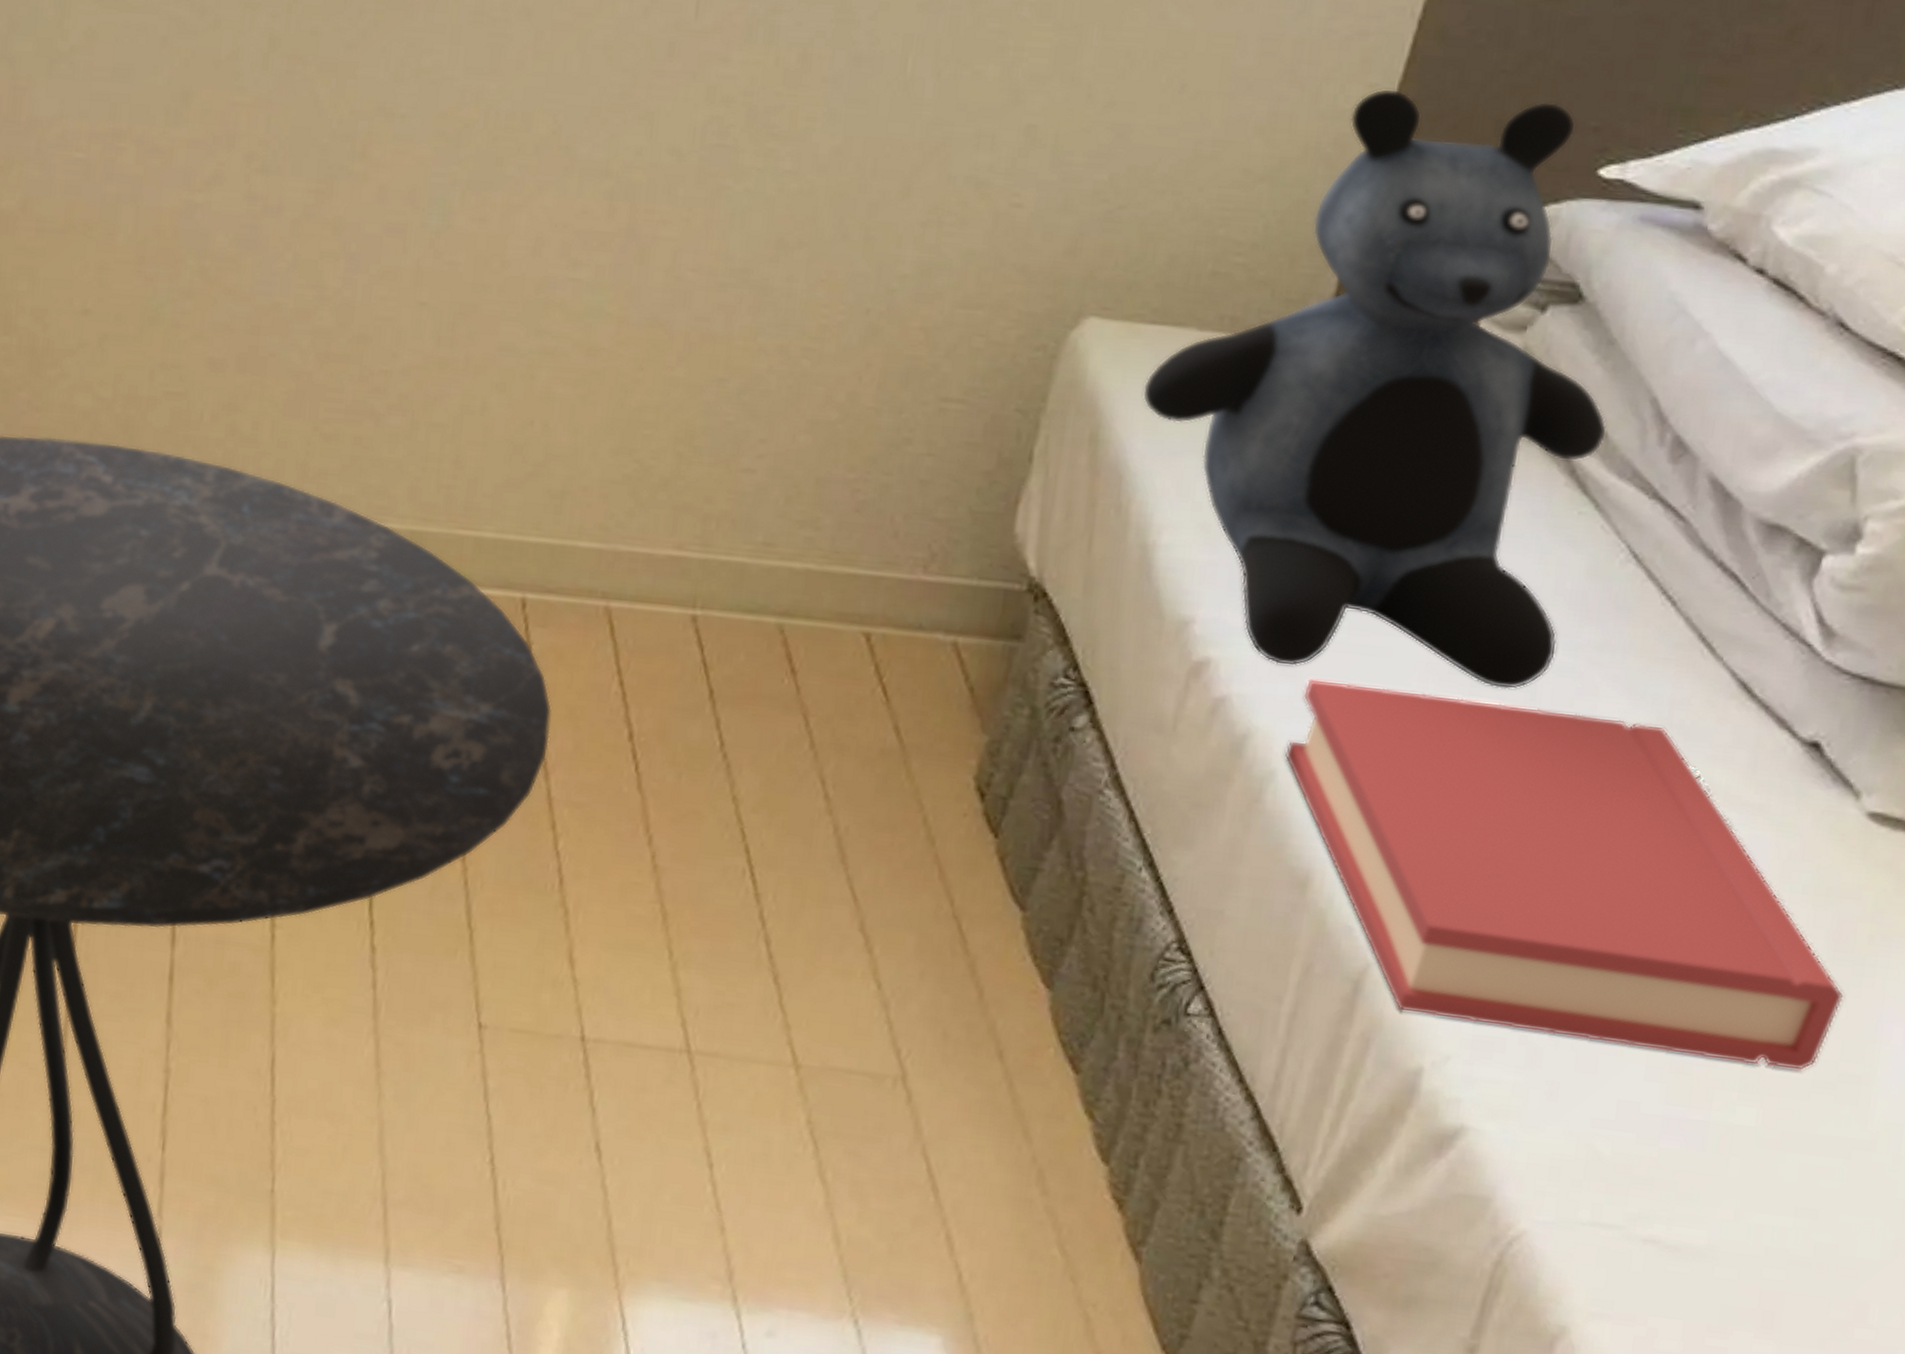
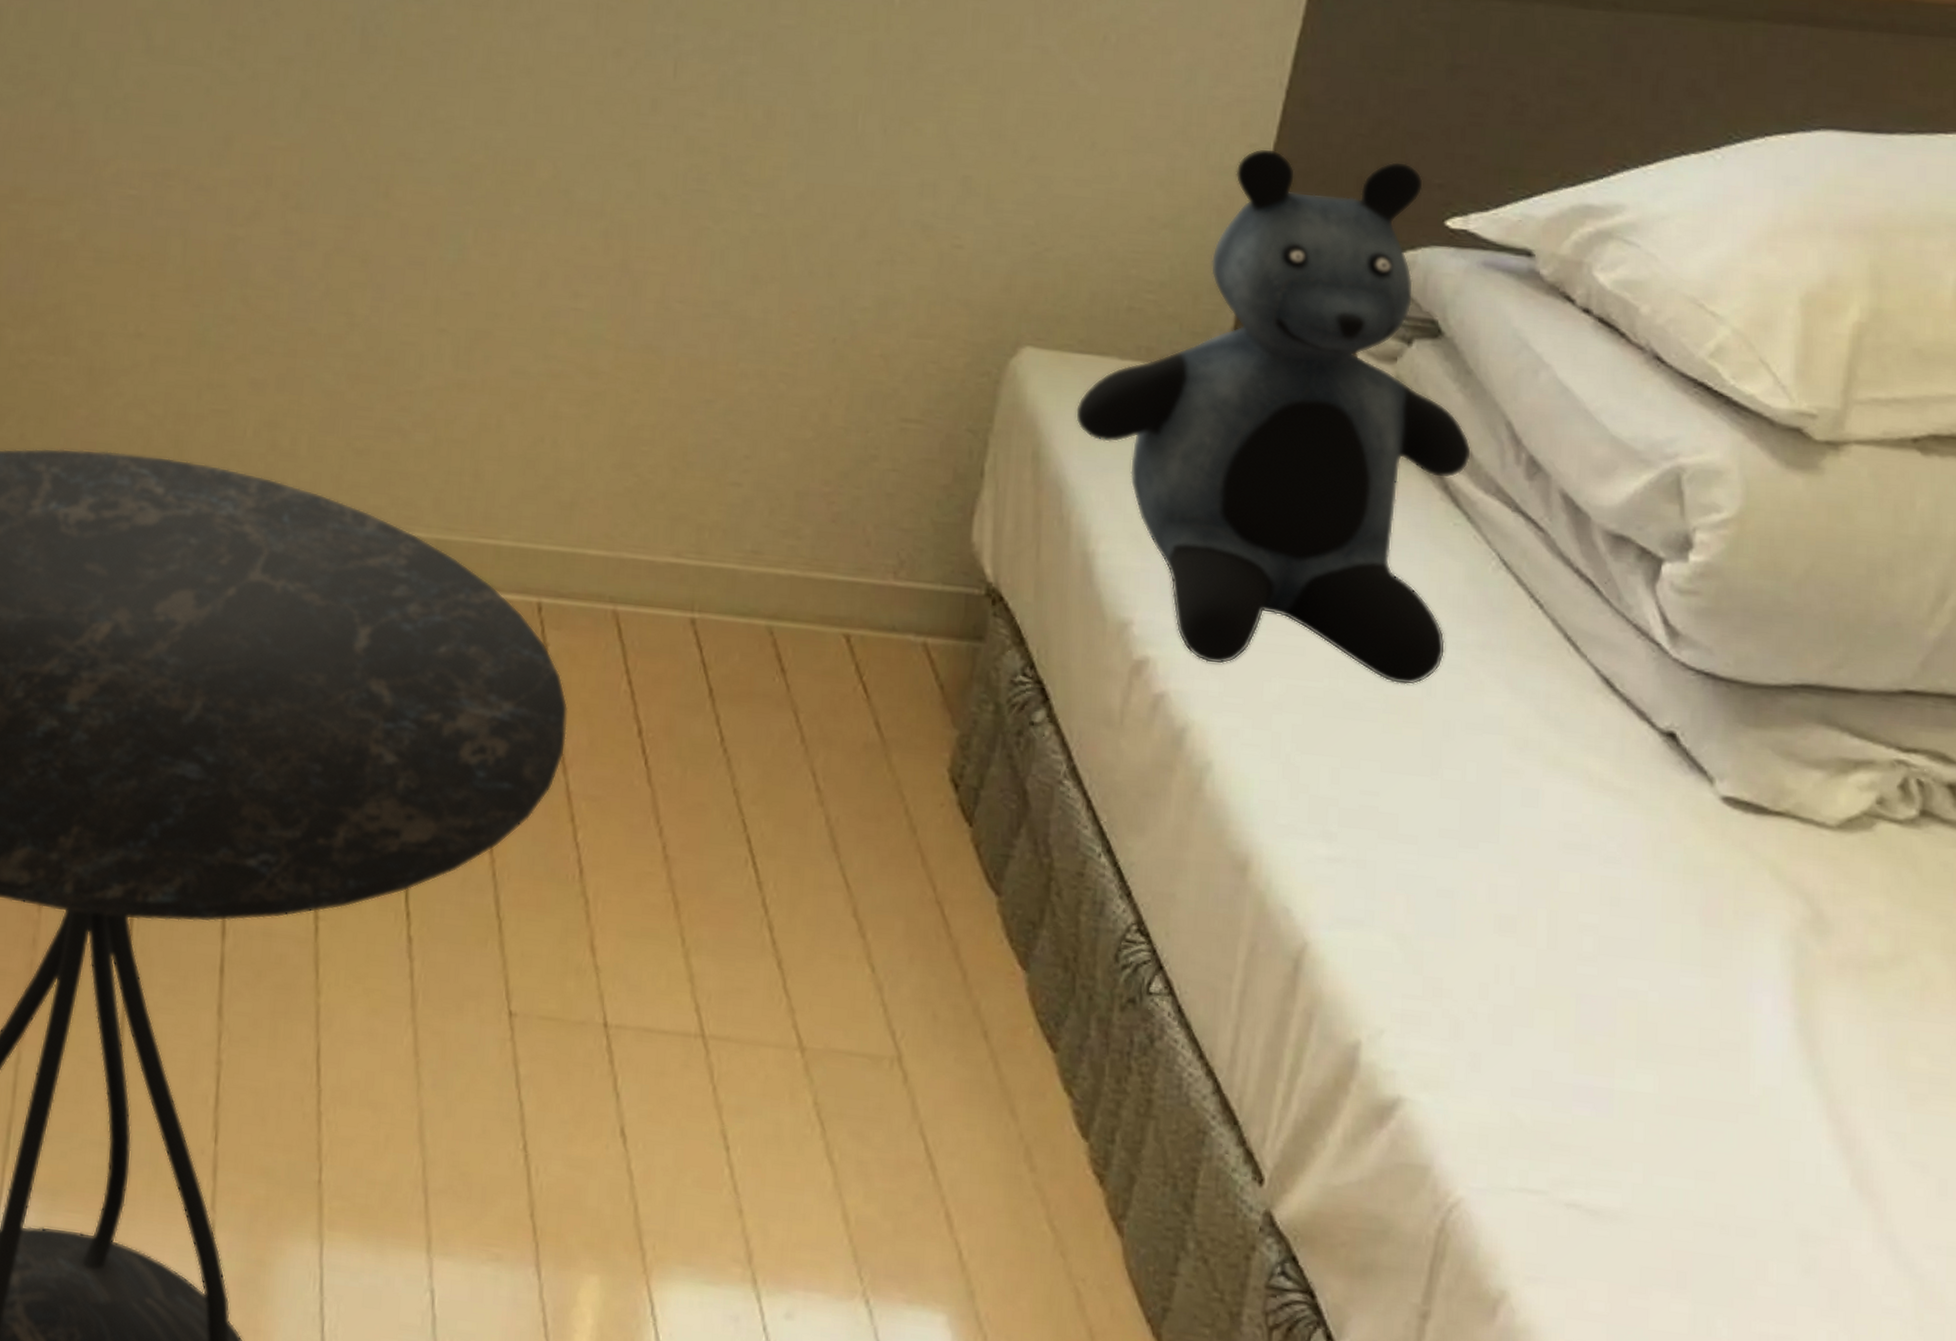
hardback book: present [1284,678,1844,1071] -> none [1218,675,1718,1040]

